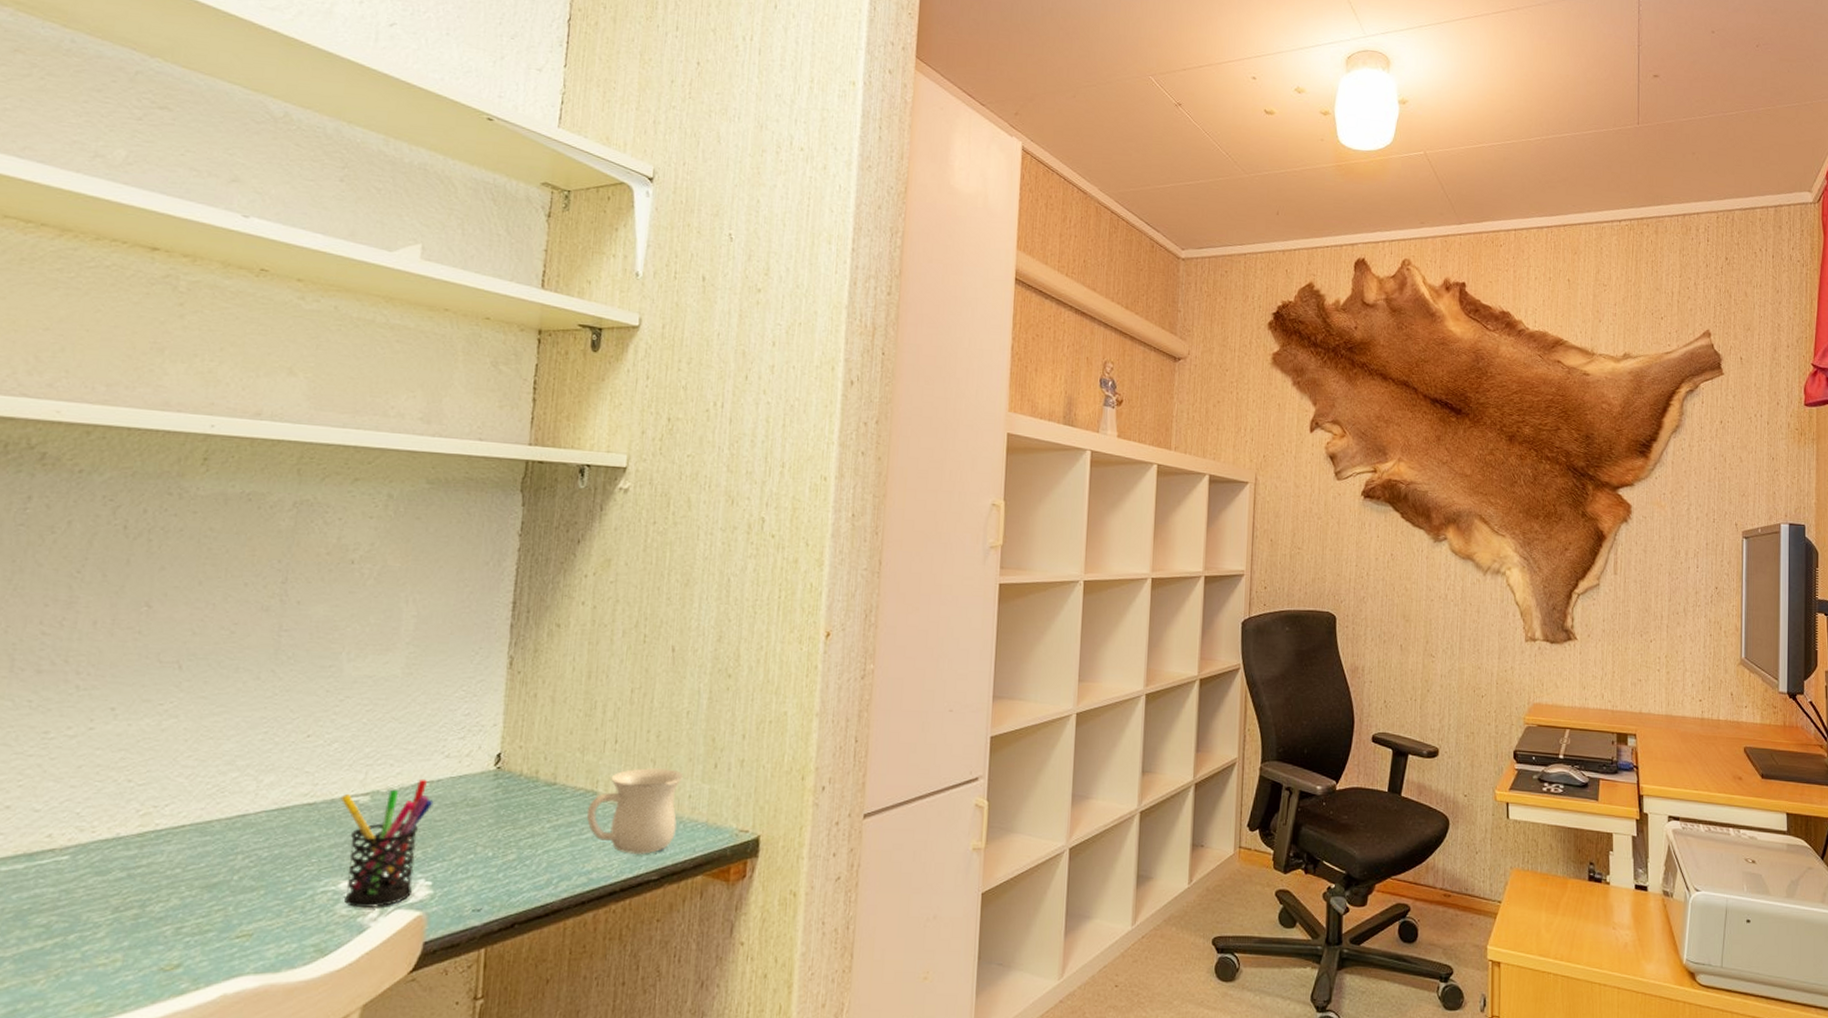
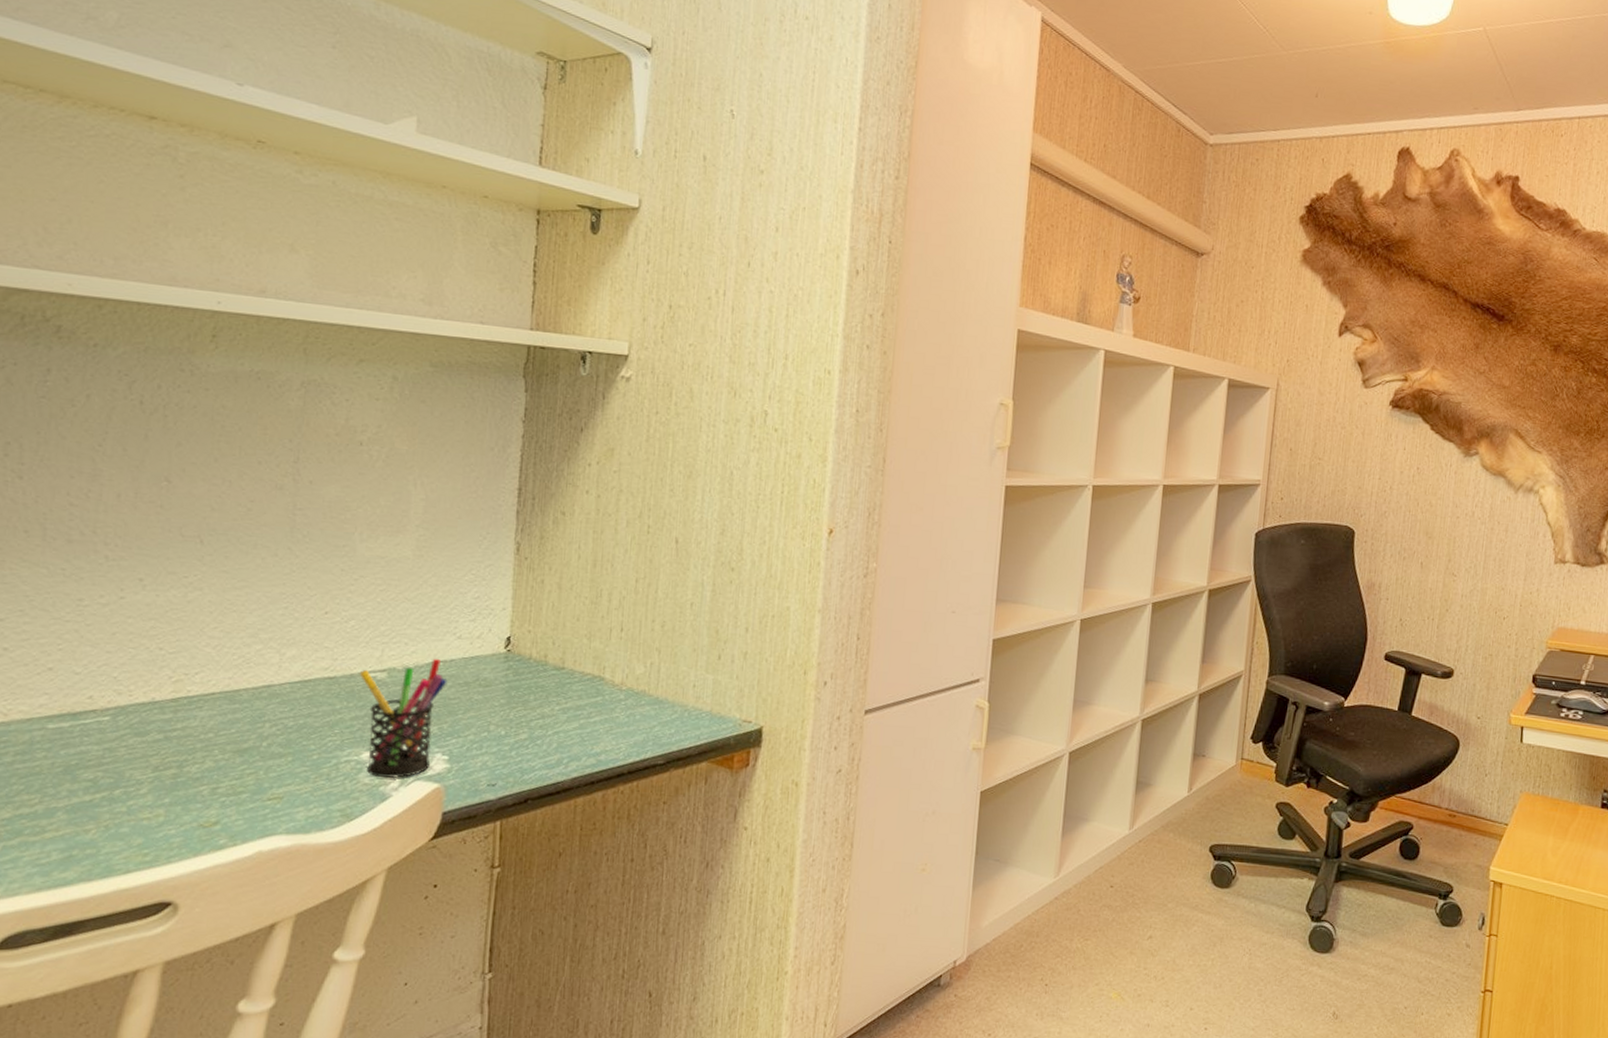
mug: present [586,768,683,854] -> none [594,656,688,740]

